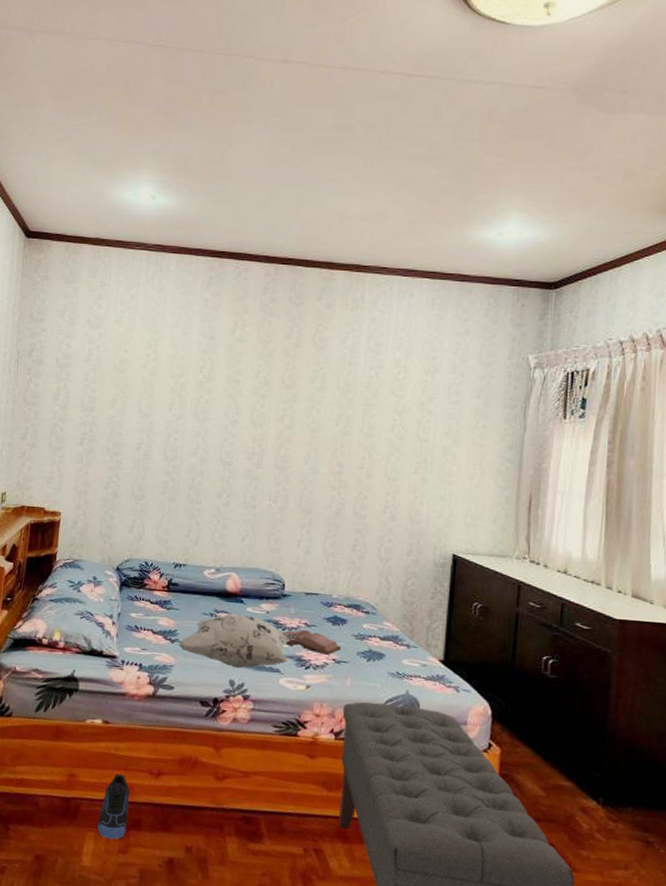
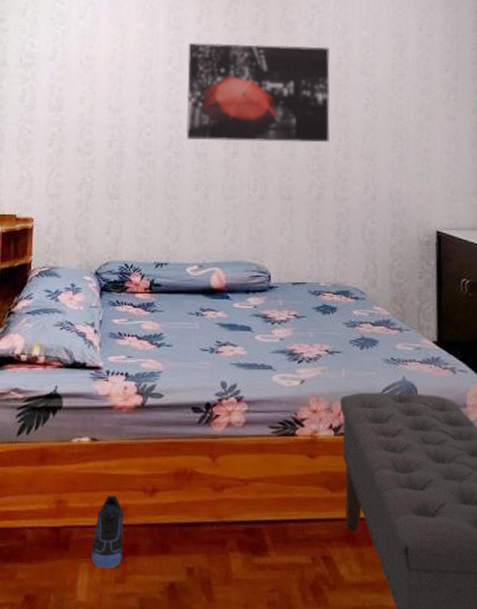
decorative pillow: present [177,614,296,669] -> none [163,311,286,369]
wall art: none [212,354,361,460] -> present [186,43,331,143]
hardback book: present [282,629,342,655] -> none [272,321,334,346]

